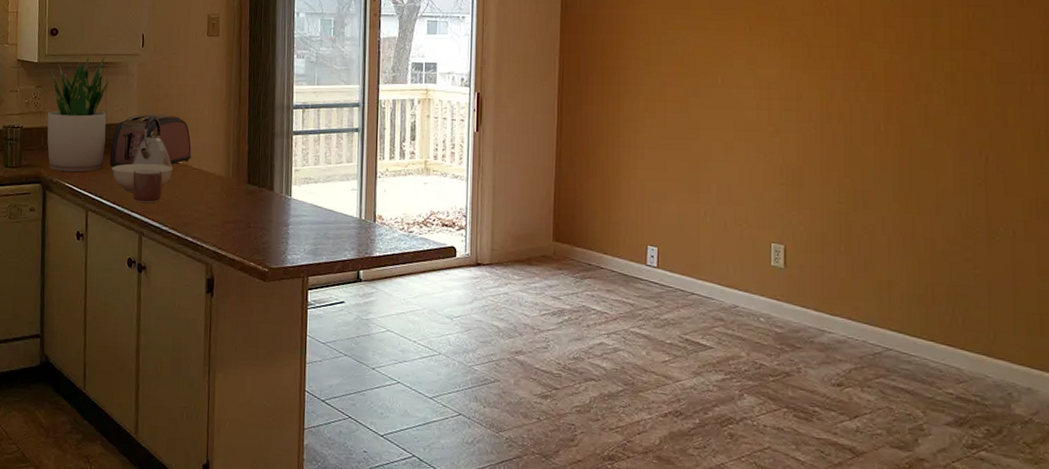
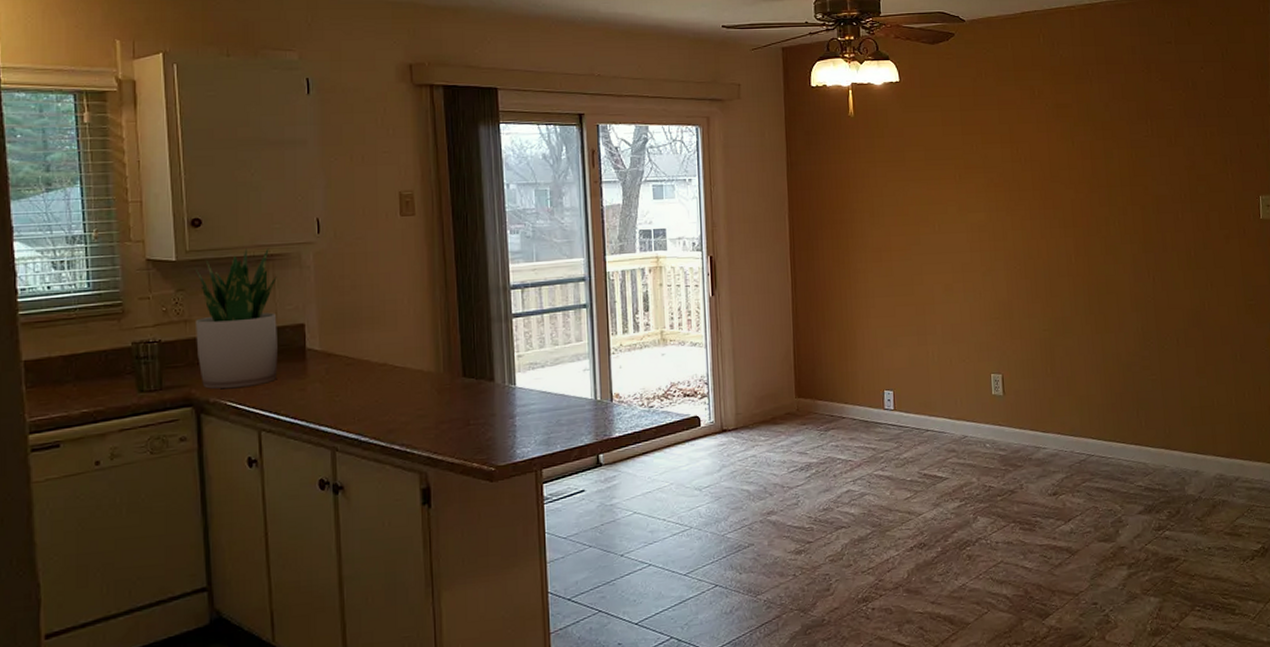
toaster: present [109,114,192,167] -> none [285,309,391,377]
bowl: present [111,163,173,192] -> none [288,366,369,403]
kettle: present [131,115,172,167] -> none [315,311,368,371]
mug: present [132,169,163,204] -> none [318,373,357,415]

